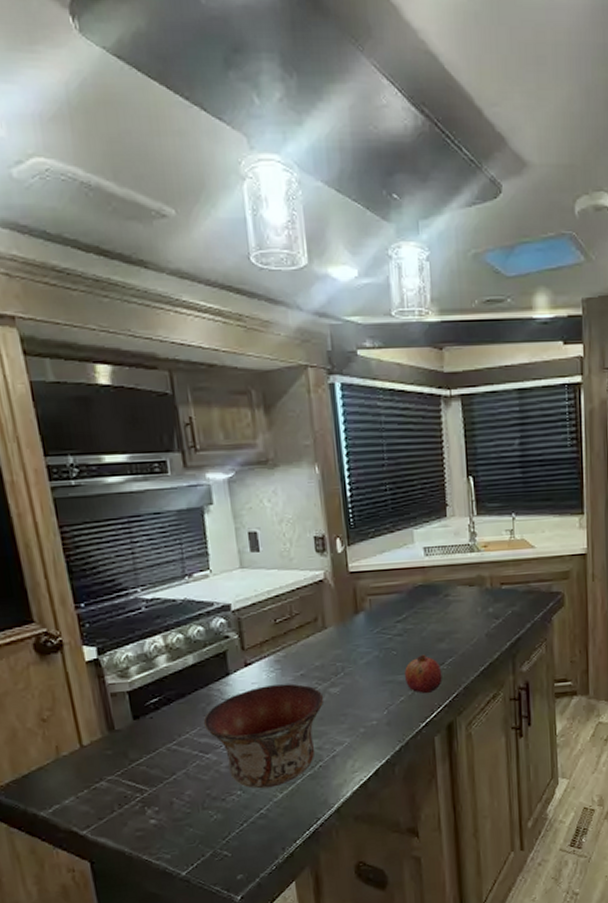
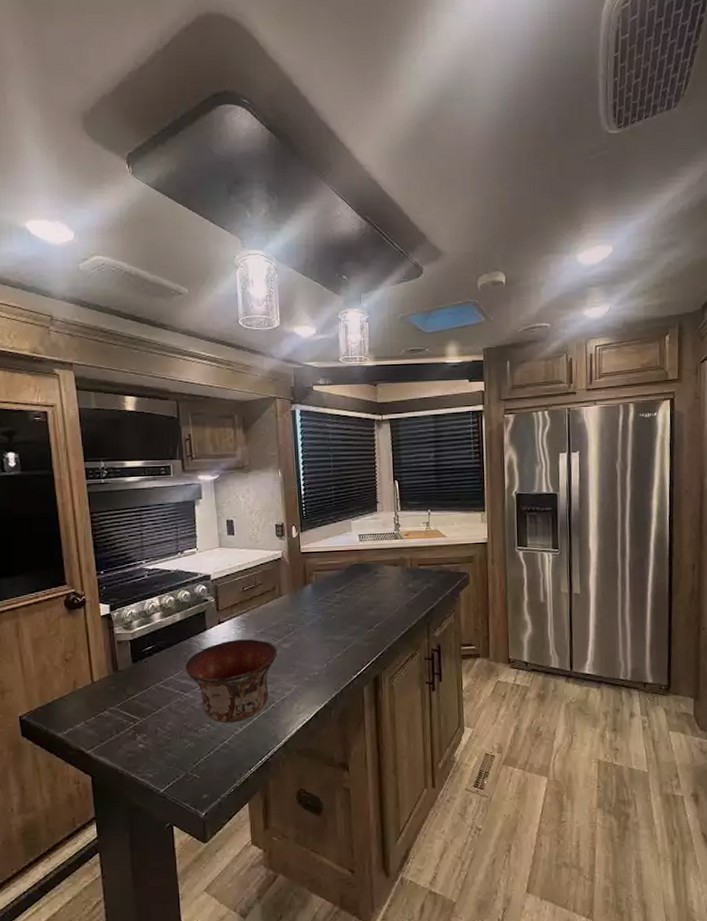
fruit: present [405,654,443,694] -> none [341,619,371,652]

